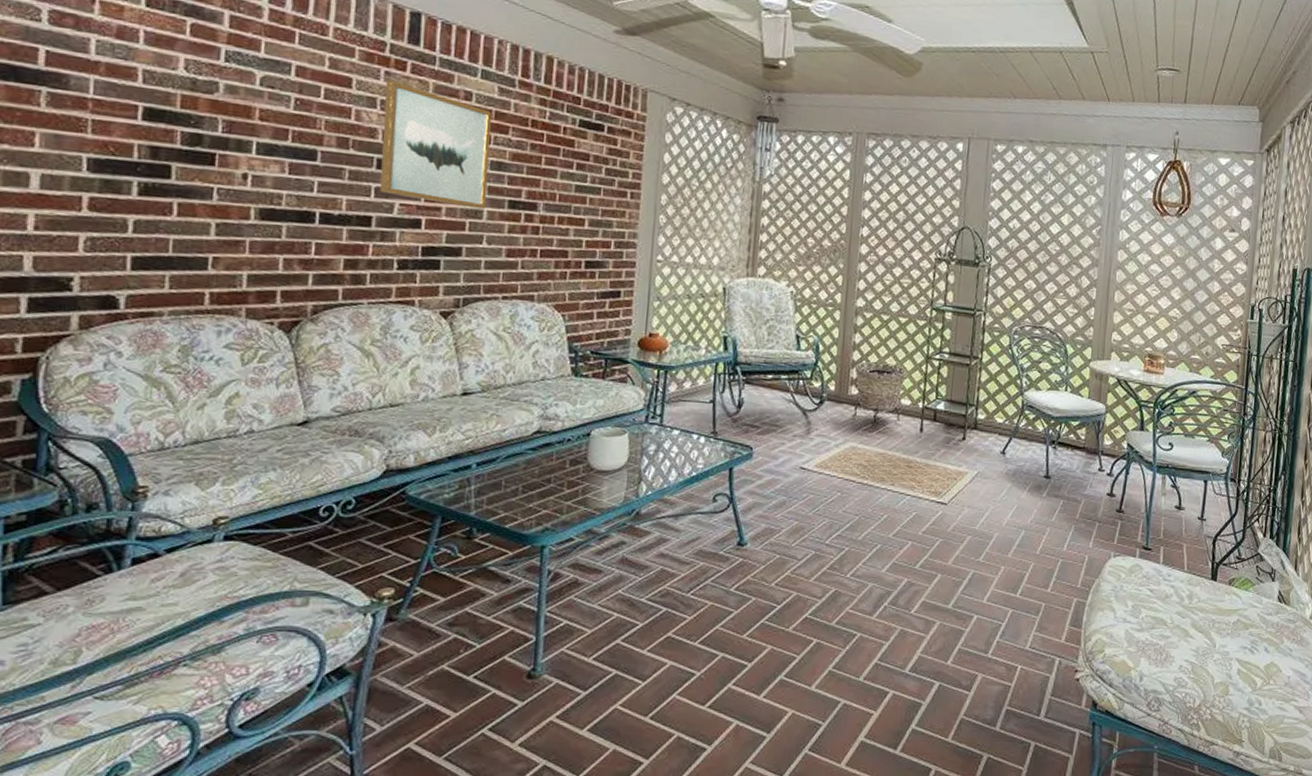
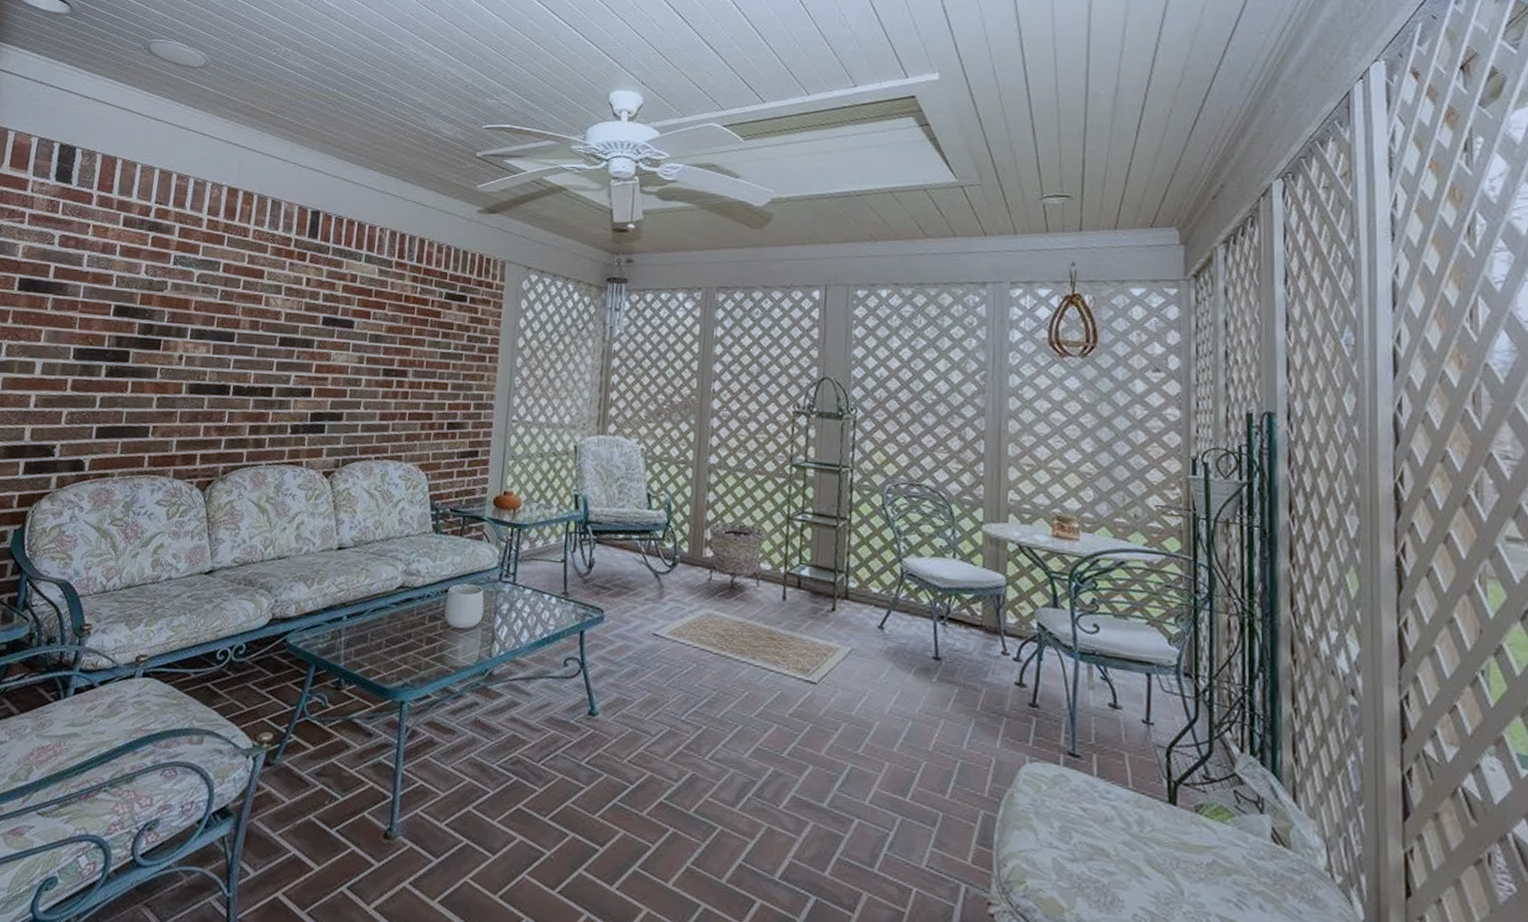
wall art: present [379,80,492,210] -> none [280,269,372,378]

